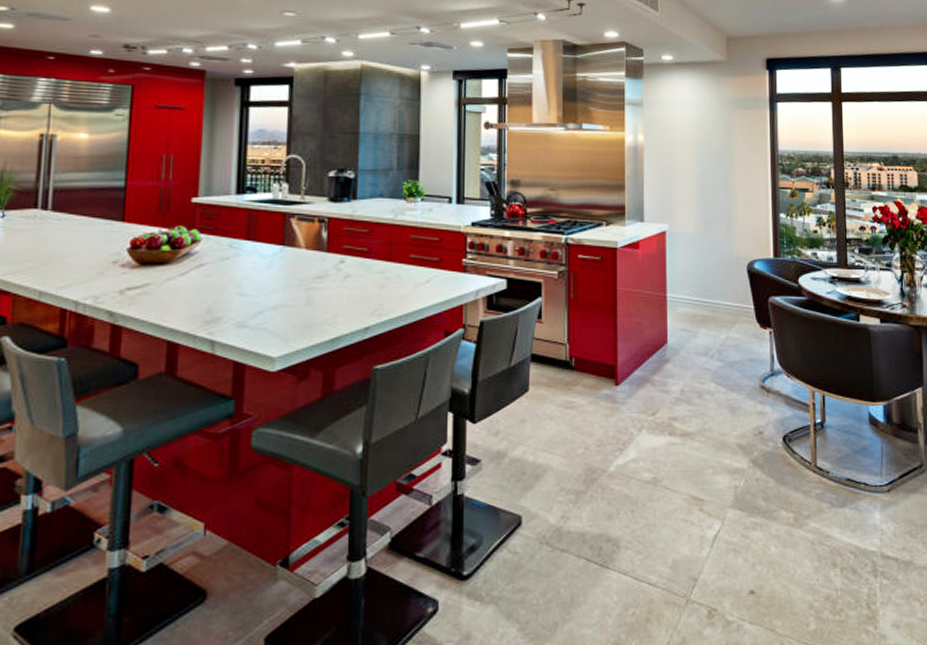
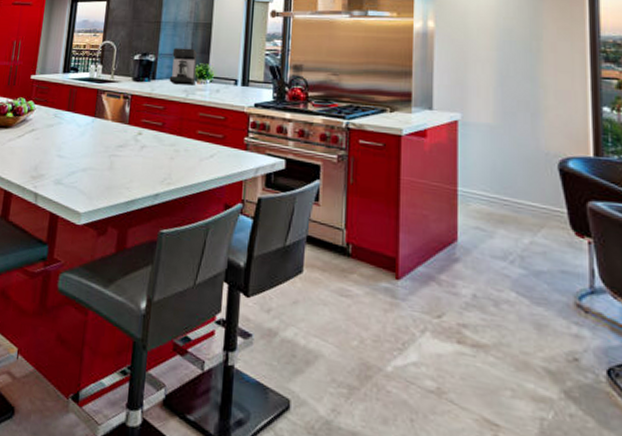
coffee maker: none [373,162,405,205] -> present [169,48,198,86]

